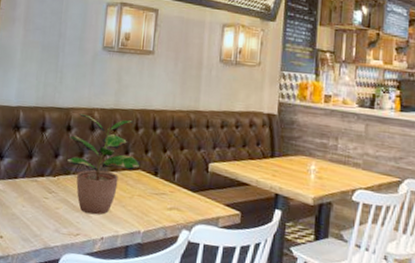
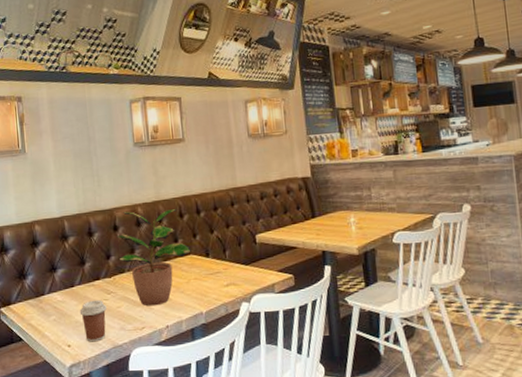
coffee cup: none [18,196,45,239] -> present [79,299,107,342]

